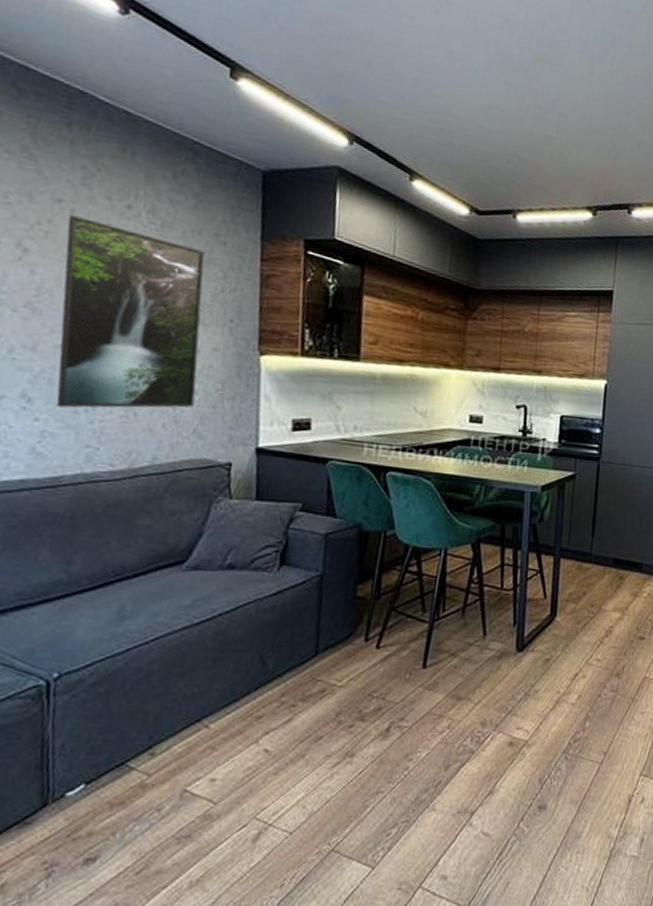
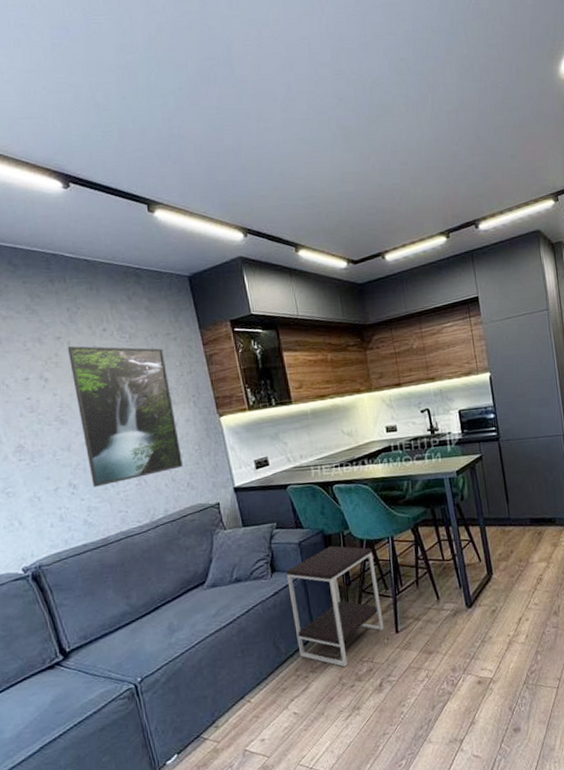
side table: none [291,545,417,700] -> present [286,545,384,667]

